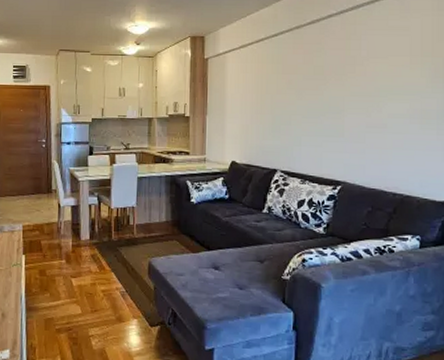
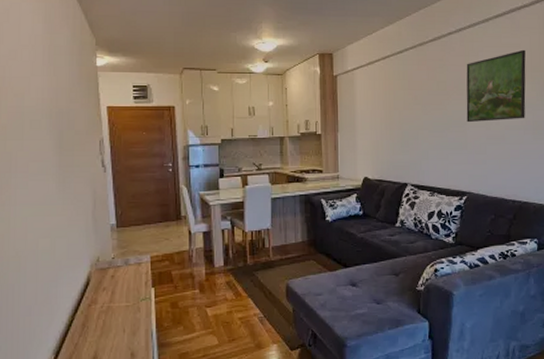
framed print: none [345,33,415,110] -> present [466,49,526,123]

